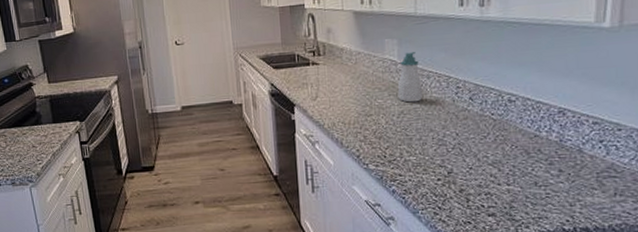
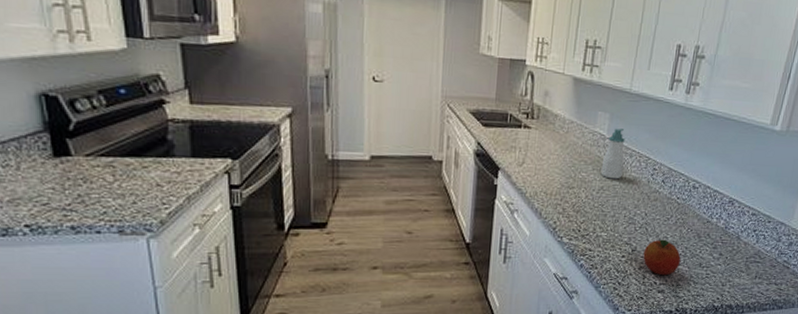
fruit: none [462,159,509,198] -> present [643,239,681,276]

